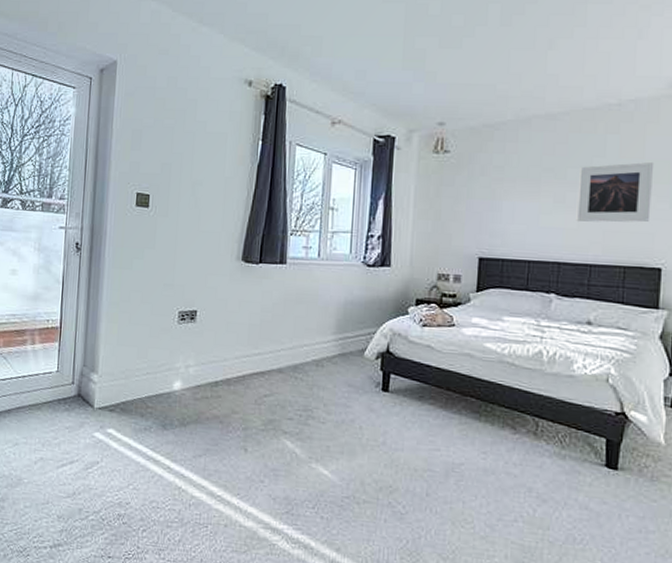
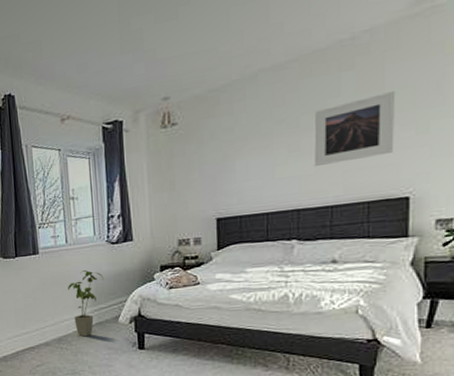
house plant: none [313,291,354,368] -> present [68,270,104,337]

